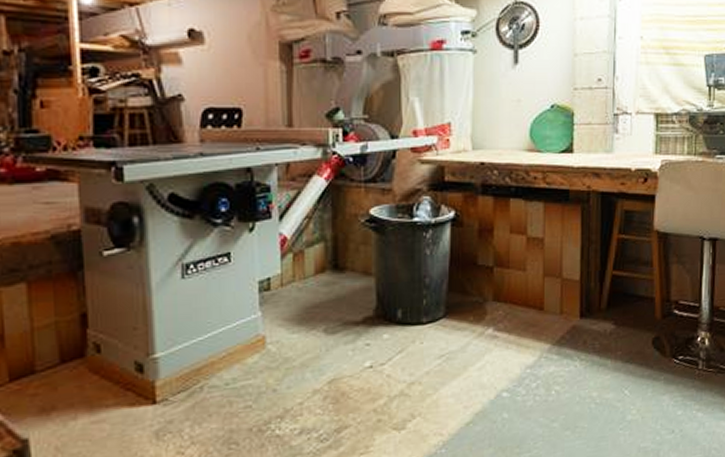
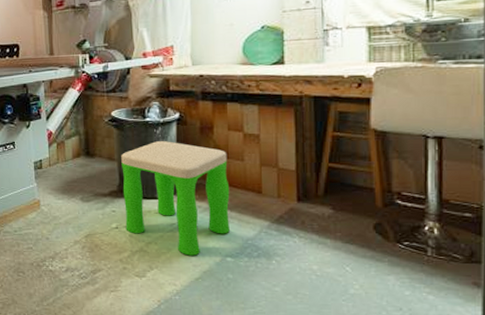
stool: none [380,248,509,395] -> present [121,141,230,256]

